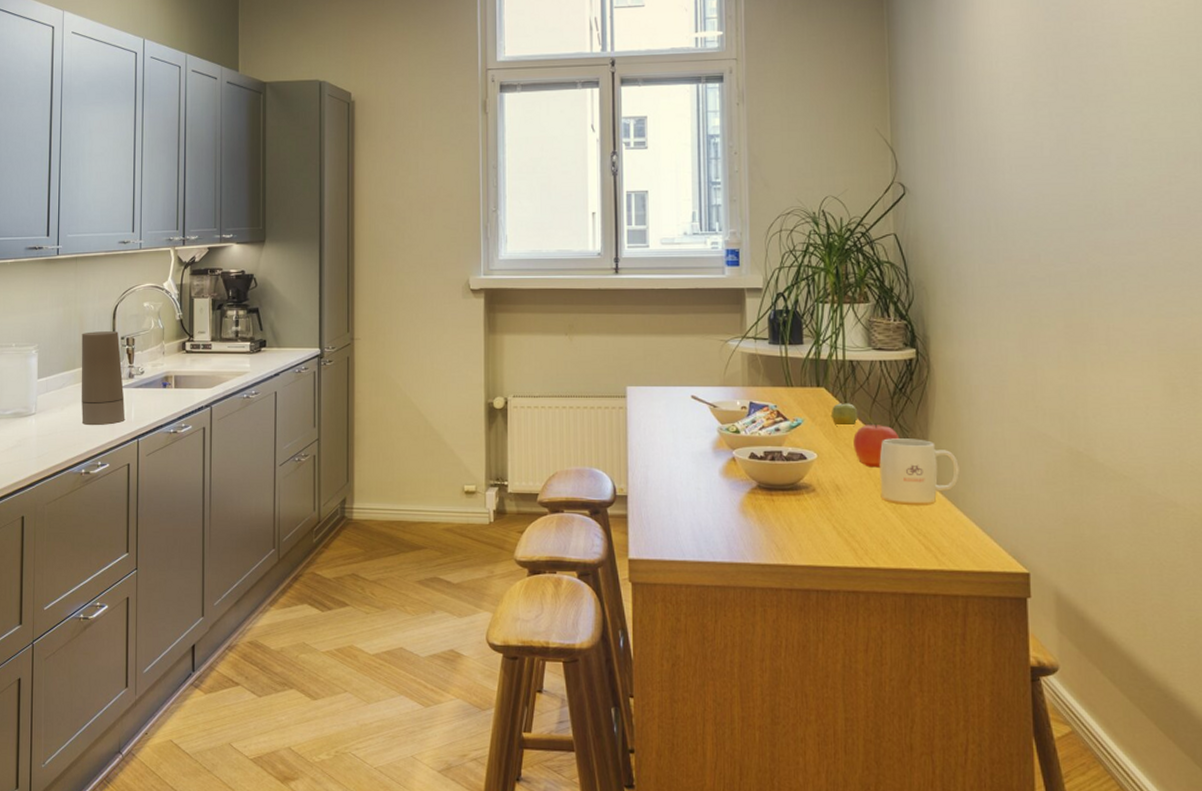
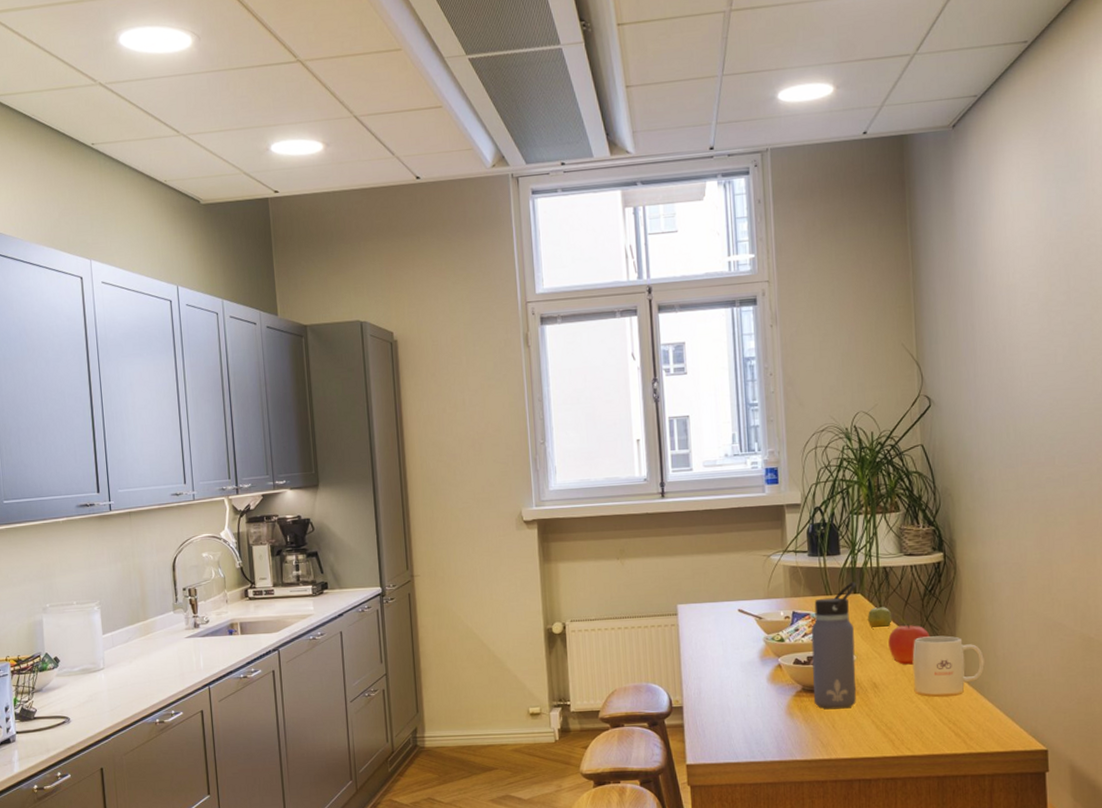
canister: present [81,331,125,426] -> none [142,583,194,677]
water bottle: none [769,374,820,511] -> present [811,581,856,710]

